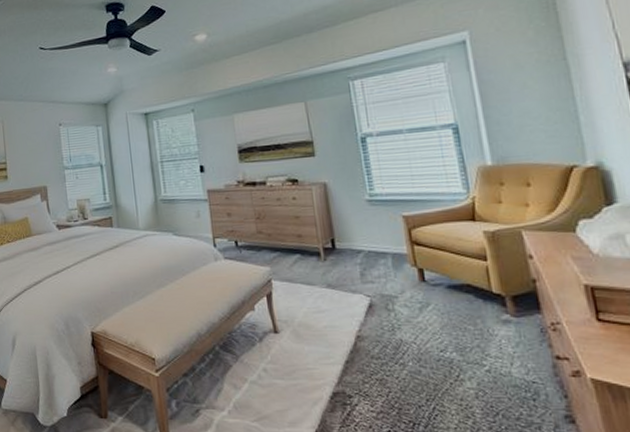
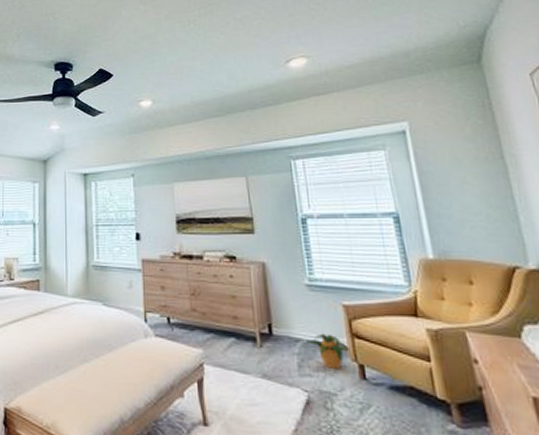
potted plant: none [368,243,409,274] -> present [306,333,350,369]

